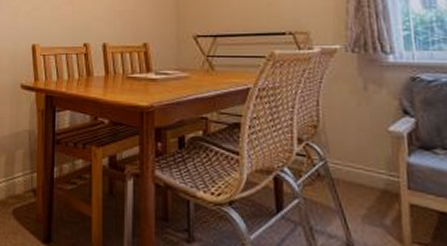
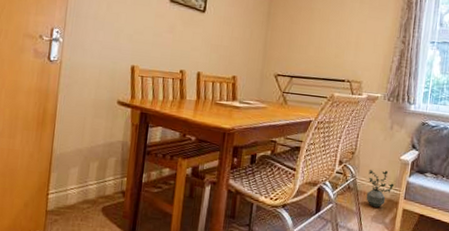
potted plant: none [344,148,388,203] -> present [366,170,394,208]

